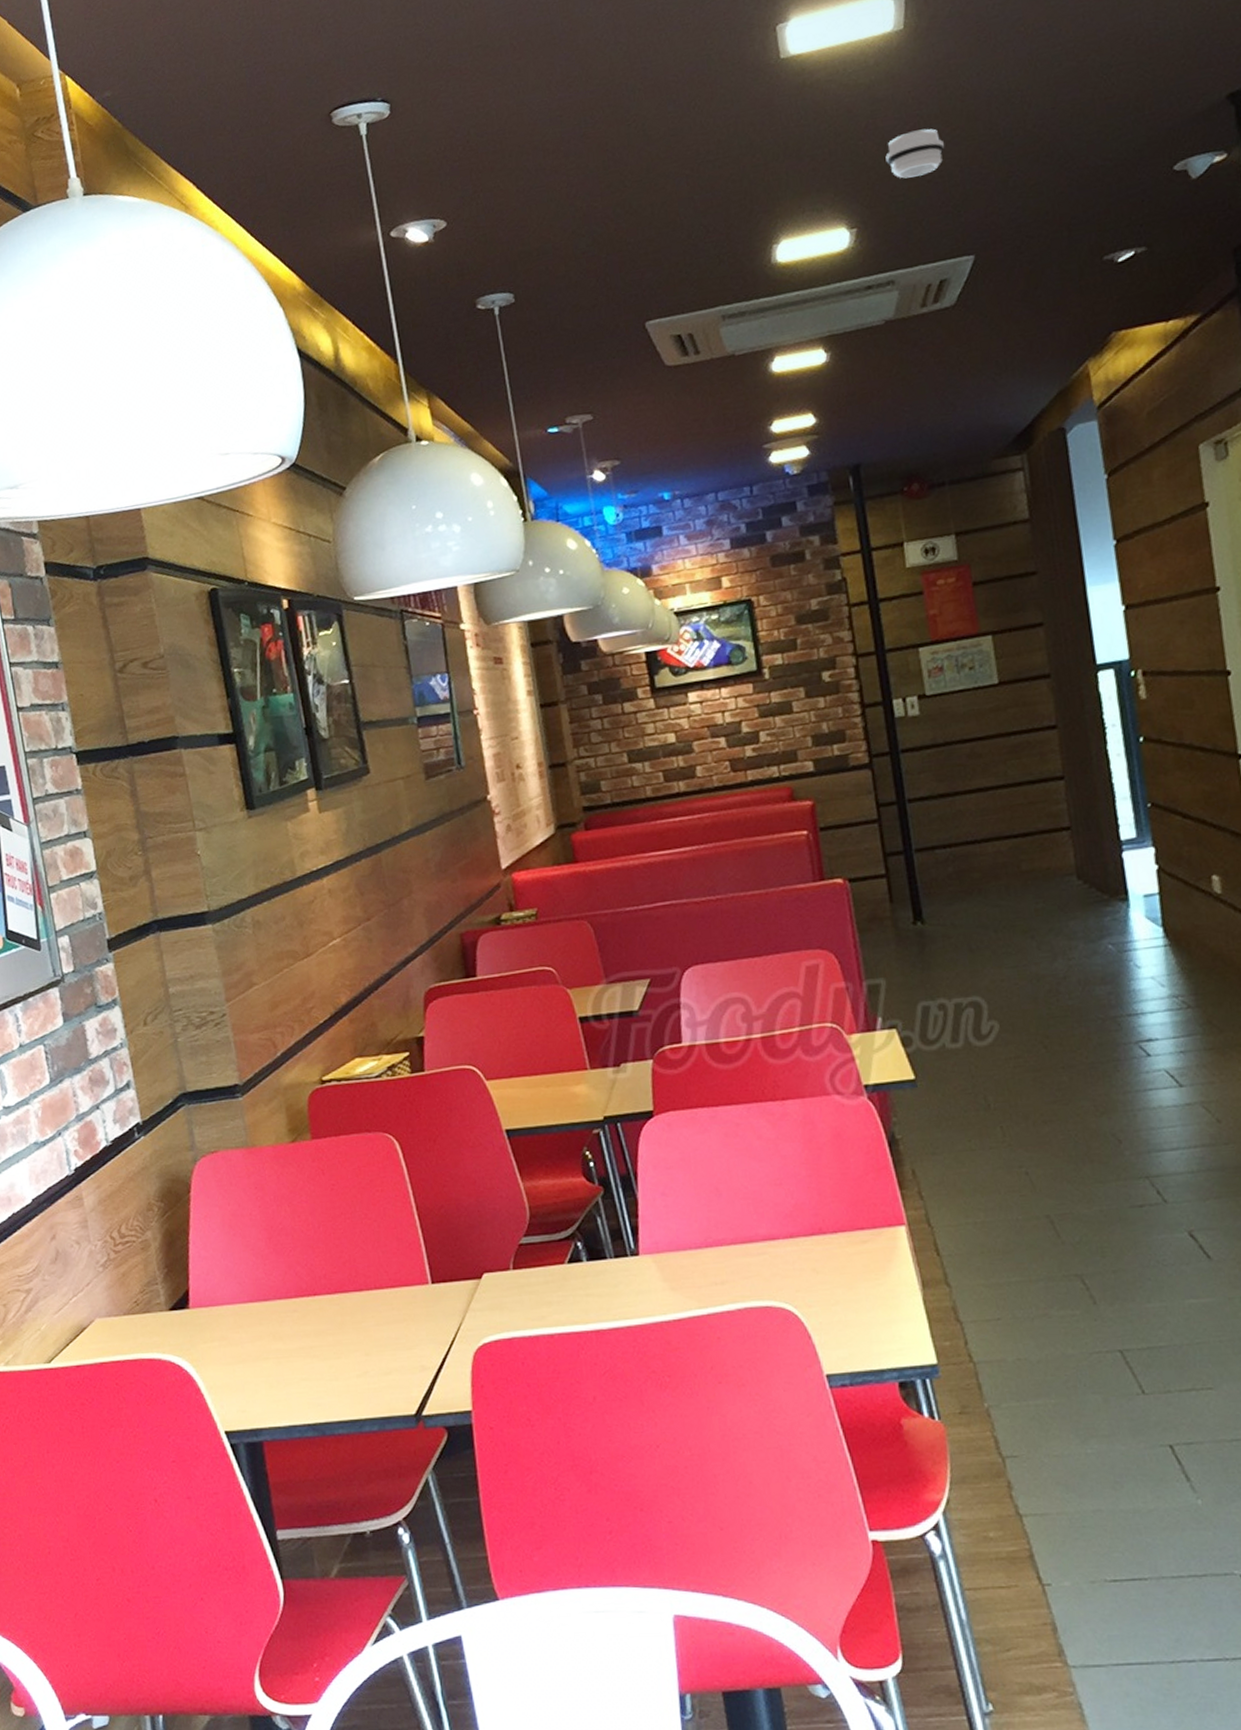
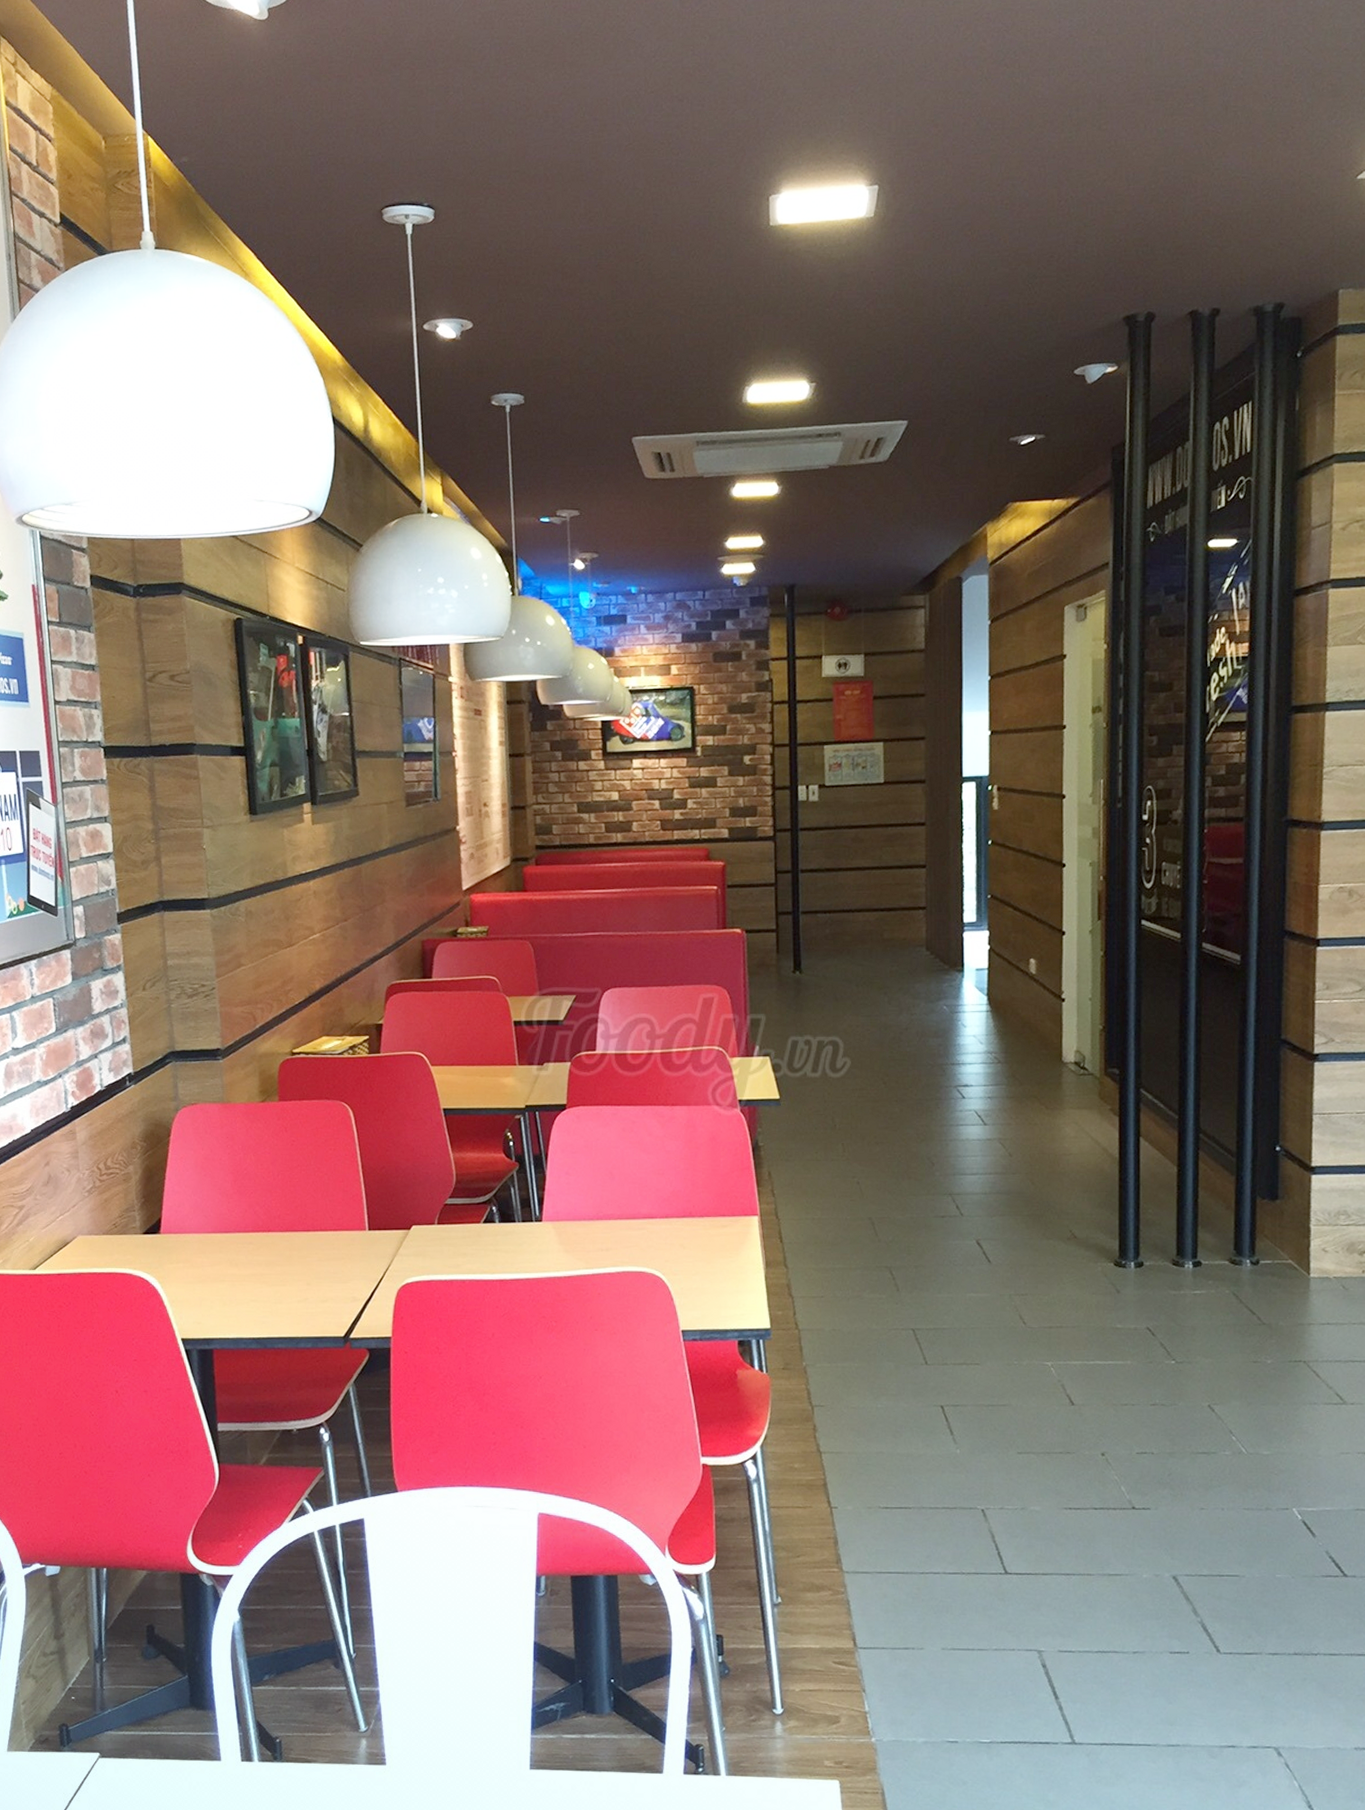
smoke detector: present [885,128,945,179] -> none [846,306,895,346]

